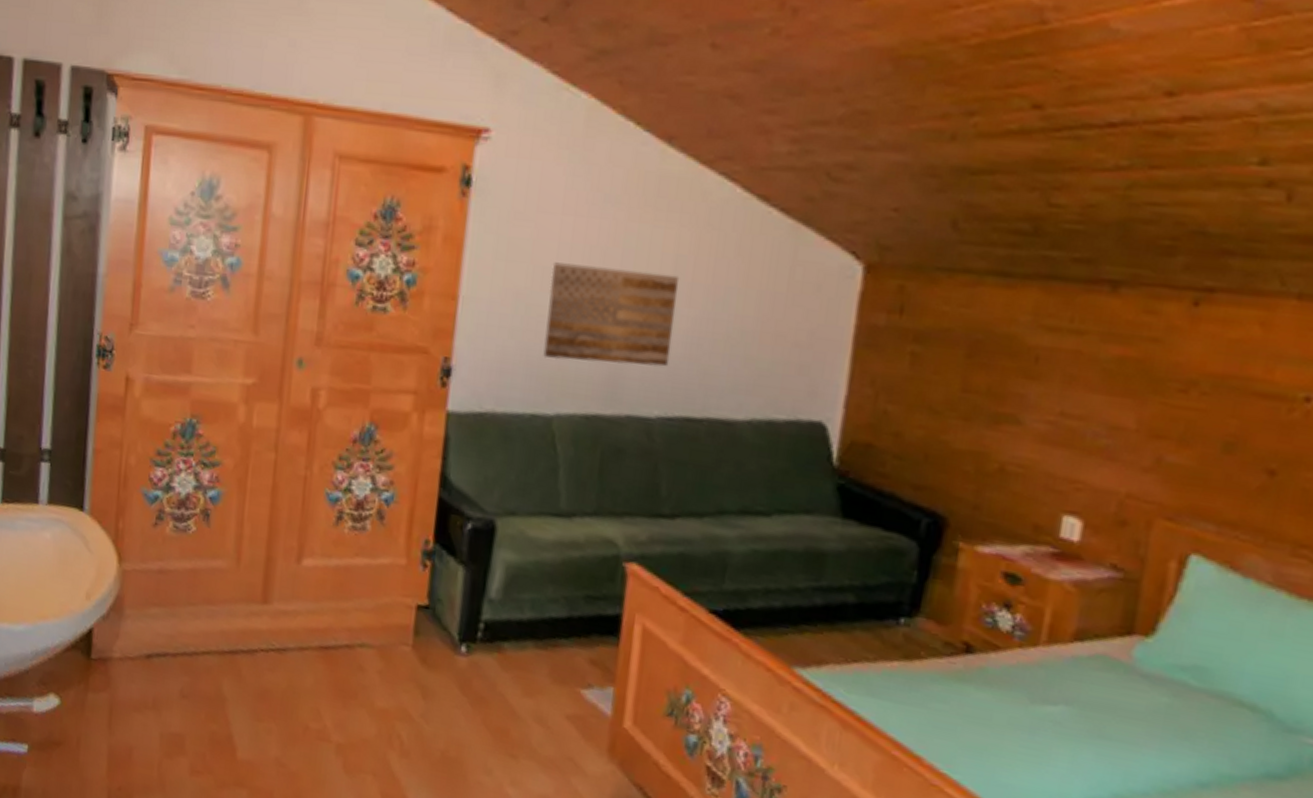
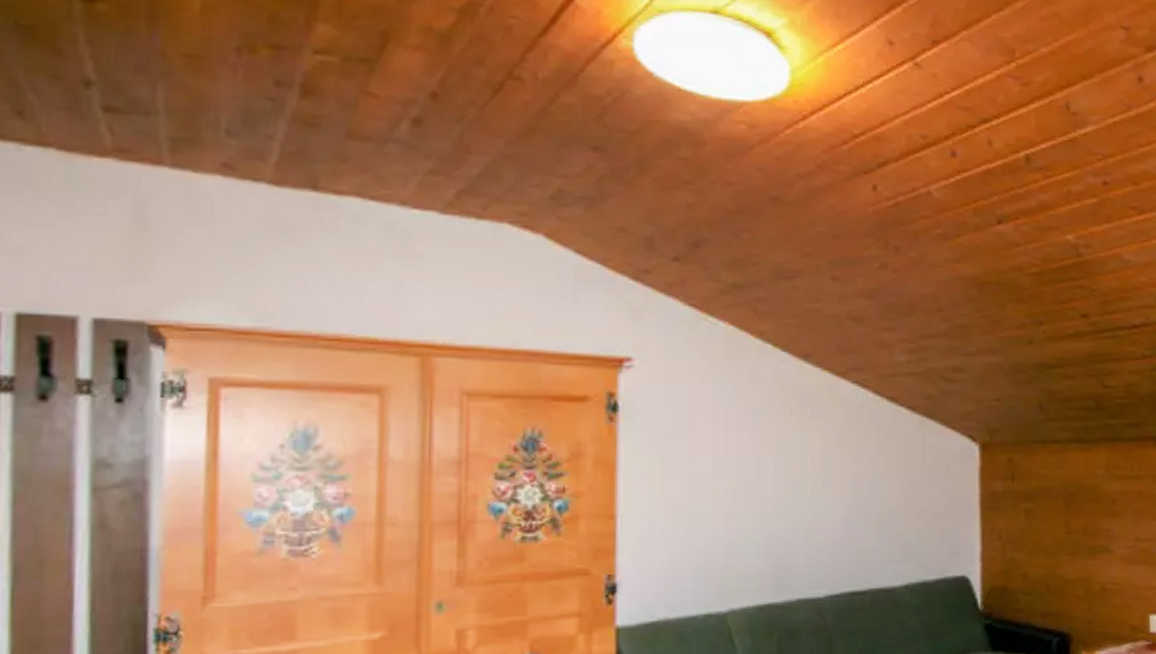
wall art: present [543,262,680,367] -> none [709,471,830,561]

